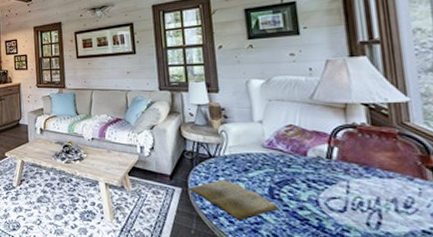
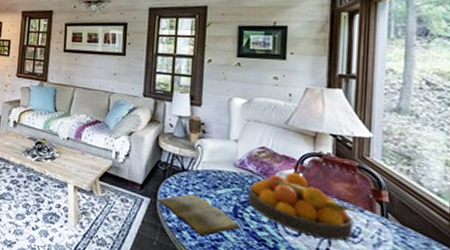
fruit bowl: none [281,146,406,213] -> present [247,171,356,241]

